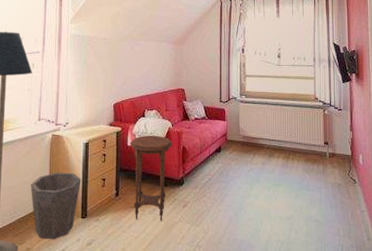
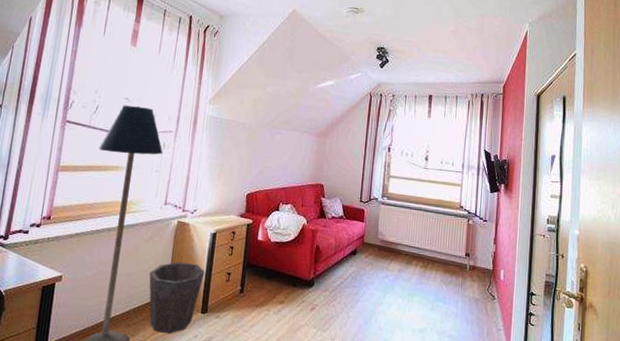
side table: present [130,135,173,221] -> none [258,230,306,323]

